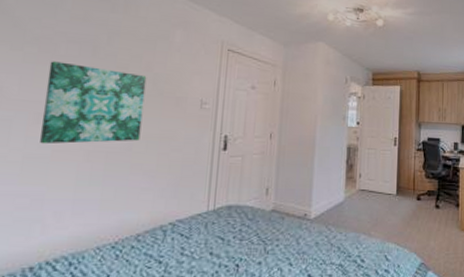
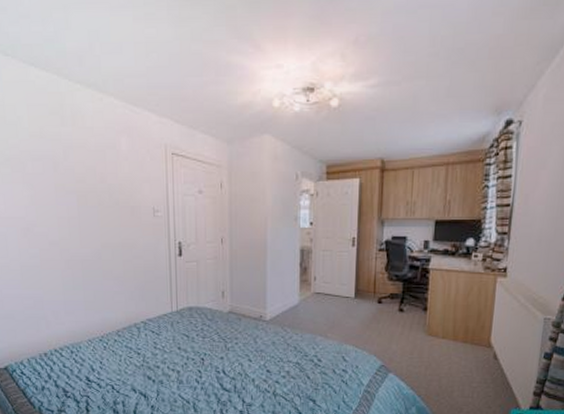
wall art: present [40,61,147,145] -> none [22,180,106,255]

